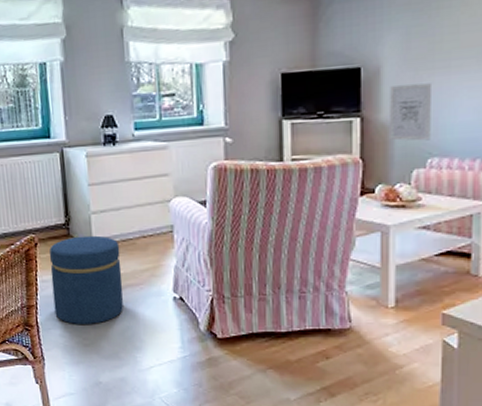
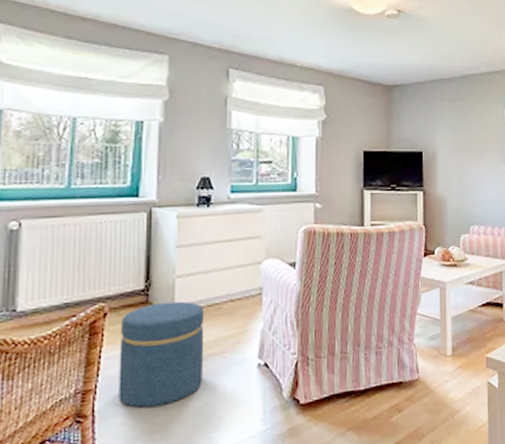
wall art: present [390,83,431,141] -> none [443,168,472,212]

